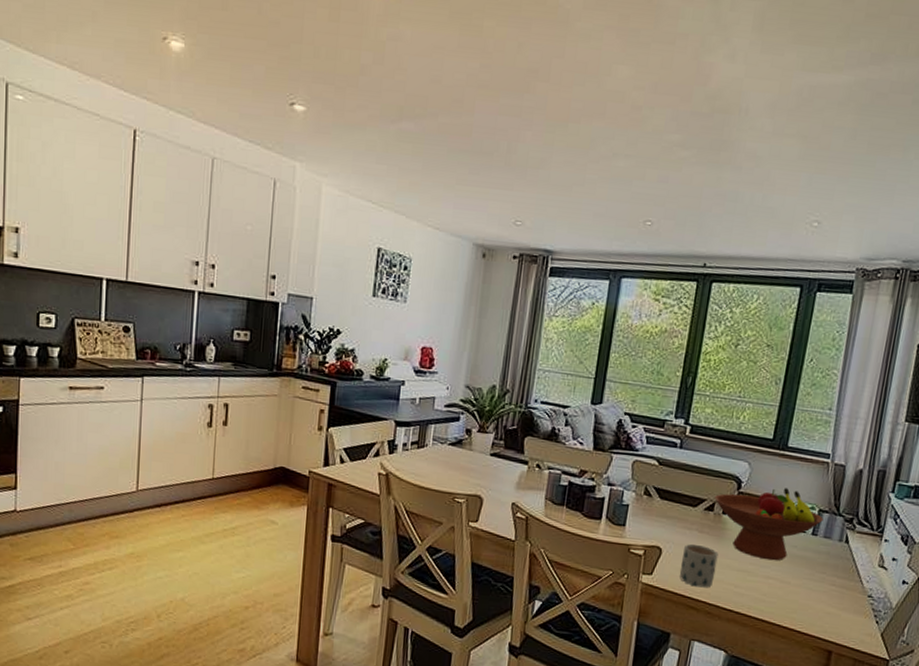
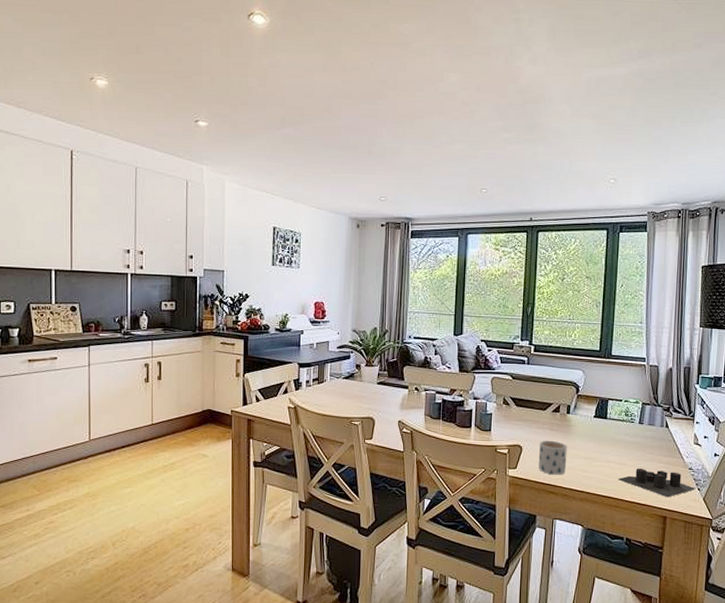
fruit bowl: present [714,488,823,561] -> none [559,388,646,448]
candle: none [778,588,874,629] -> present [619,468,696,498]

